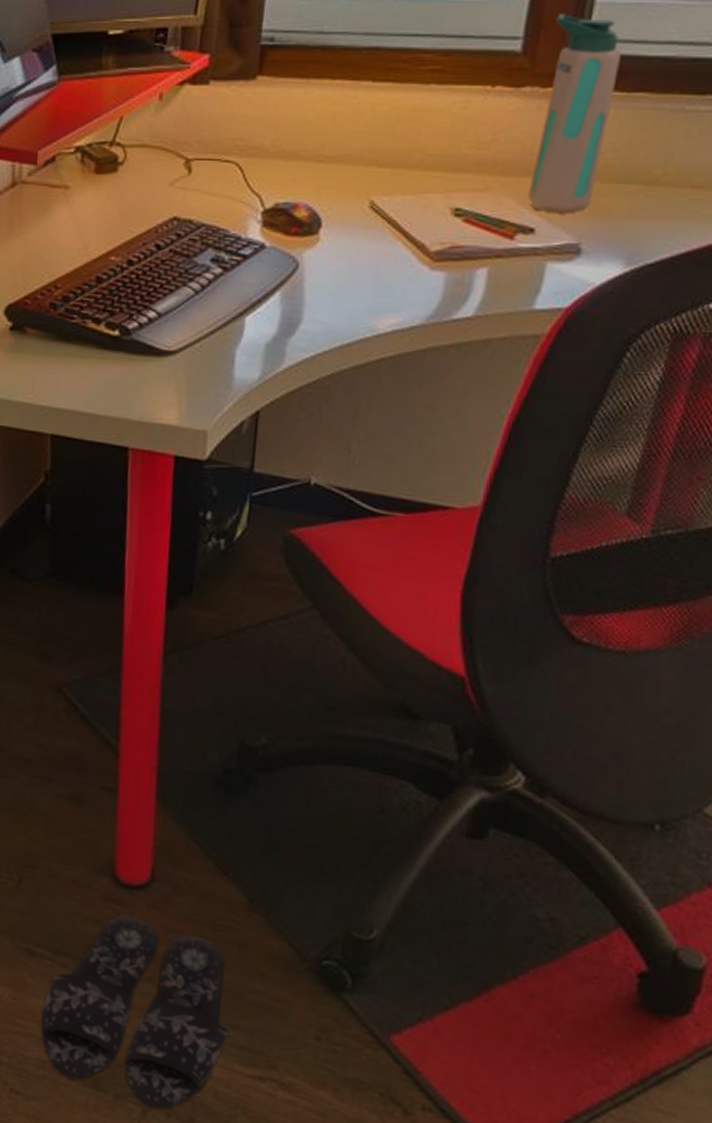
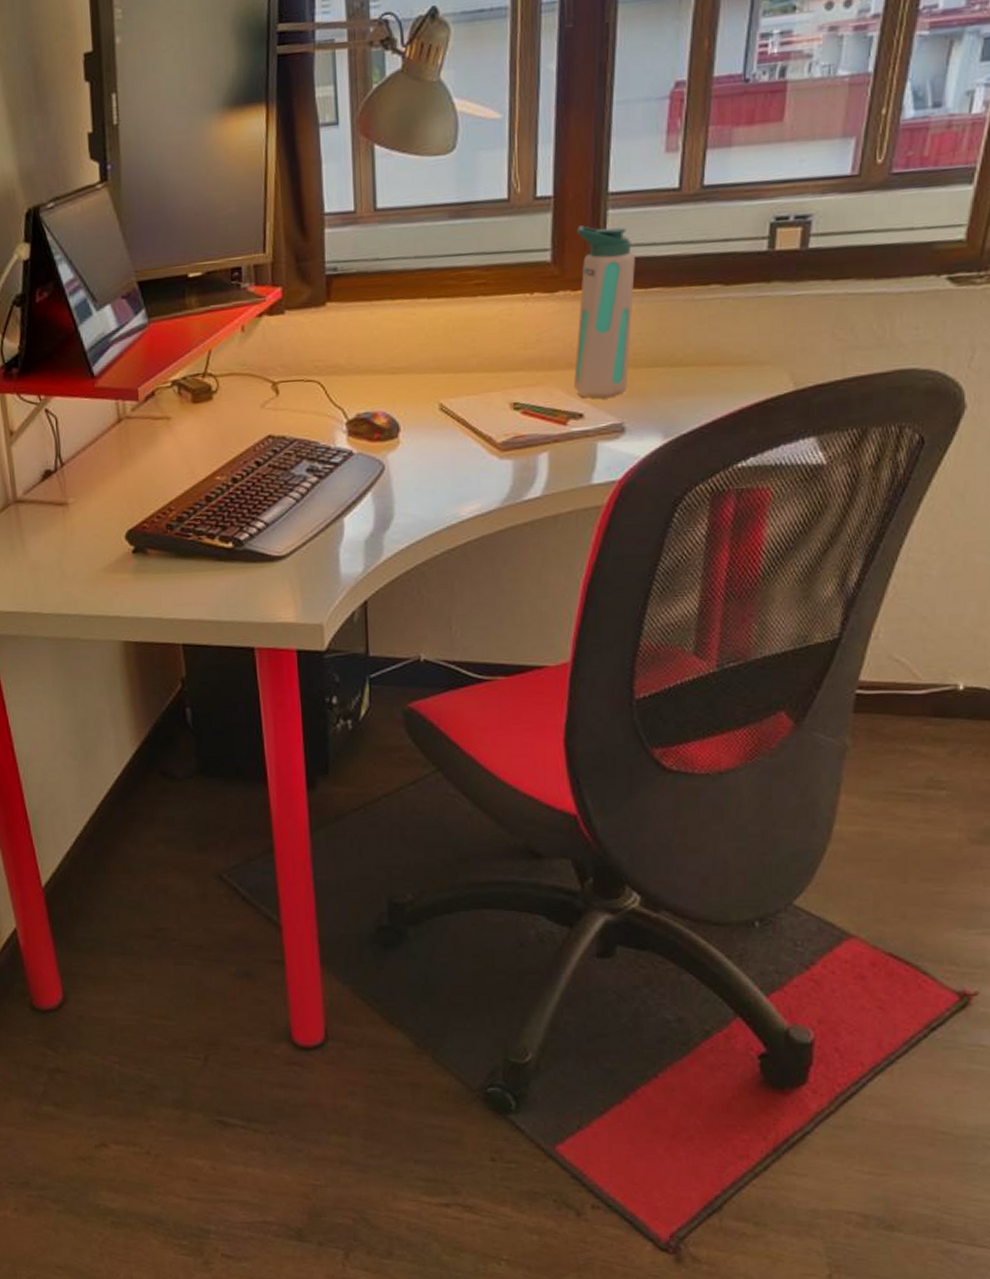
slippers: present [40,915,230,1110] -> none [241,1075,414,1249]

